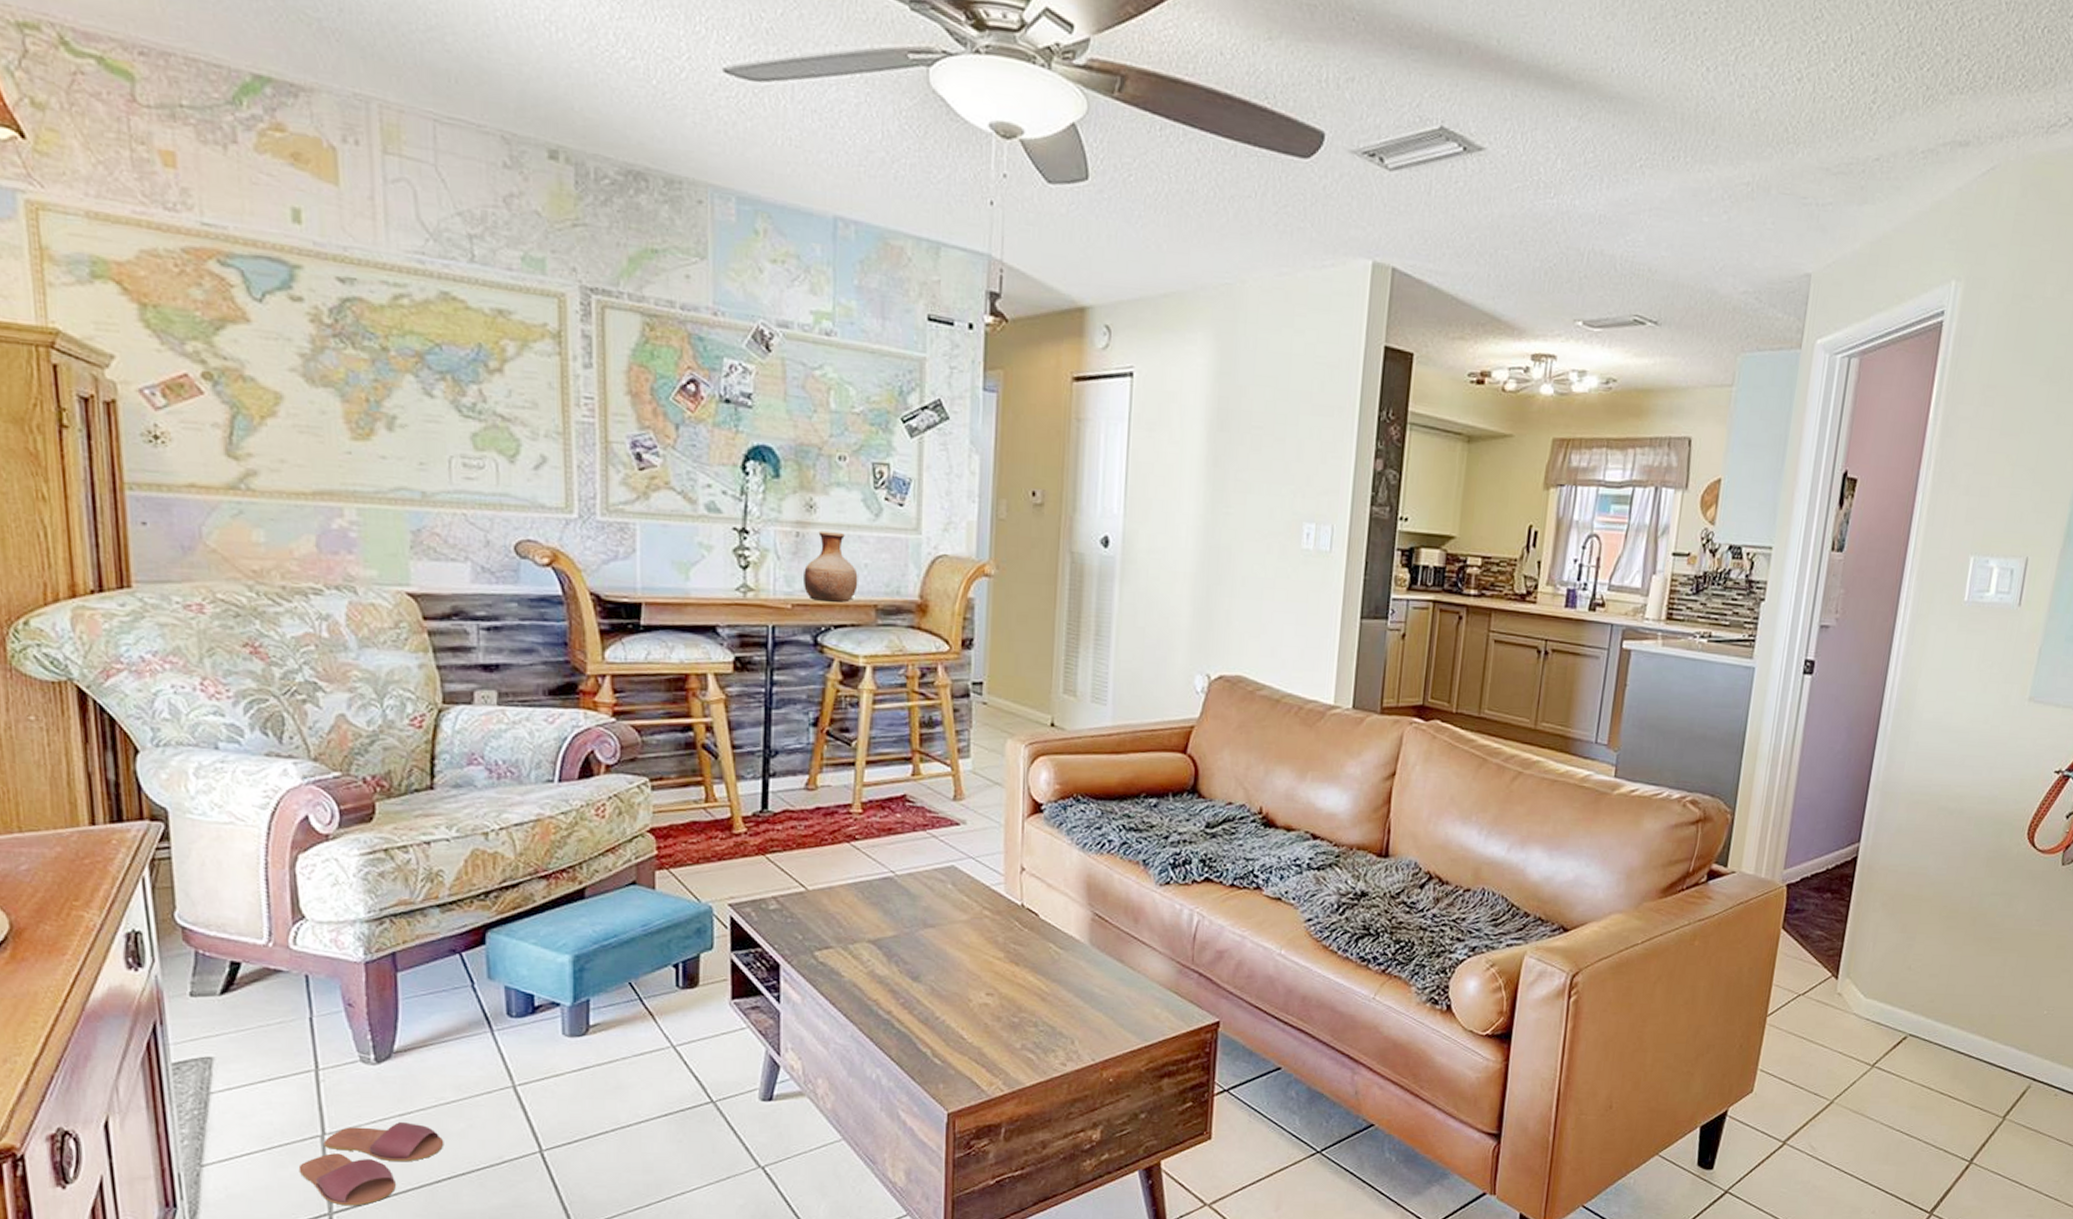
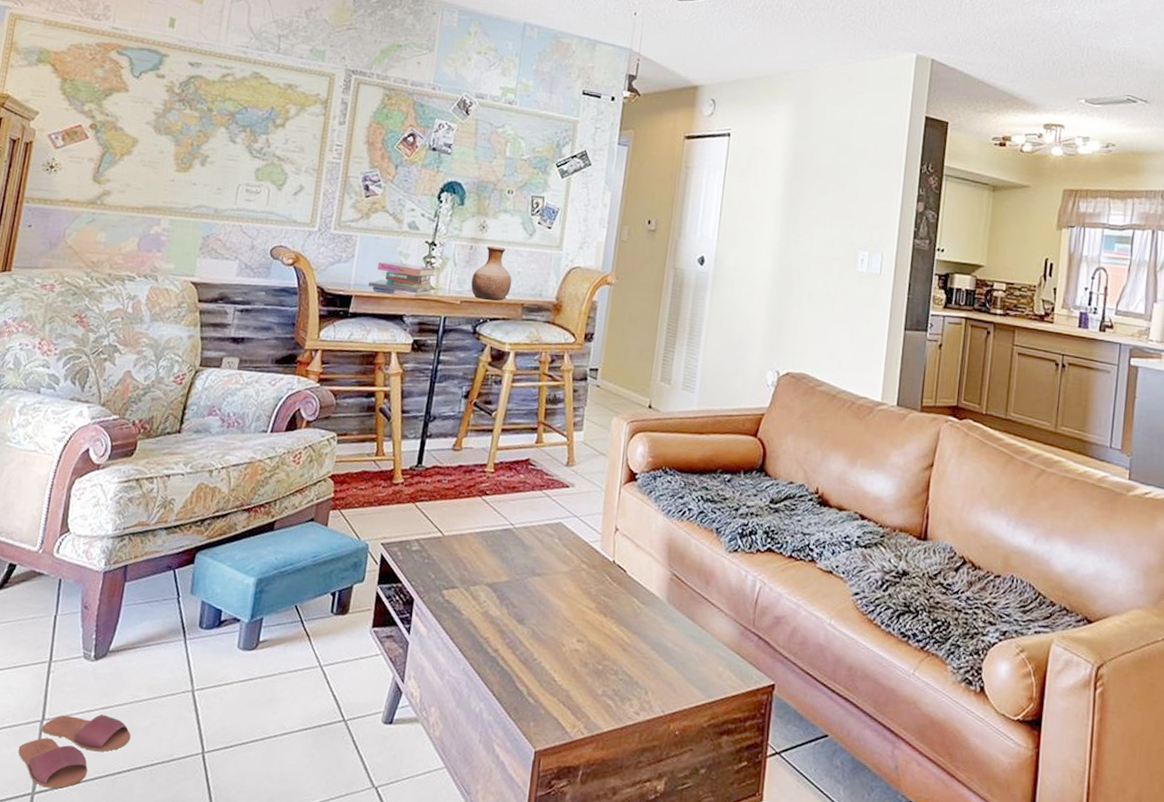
books: none [662,556,752,602] -> present [368,261,436,298]

